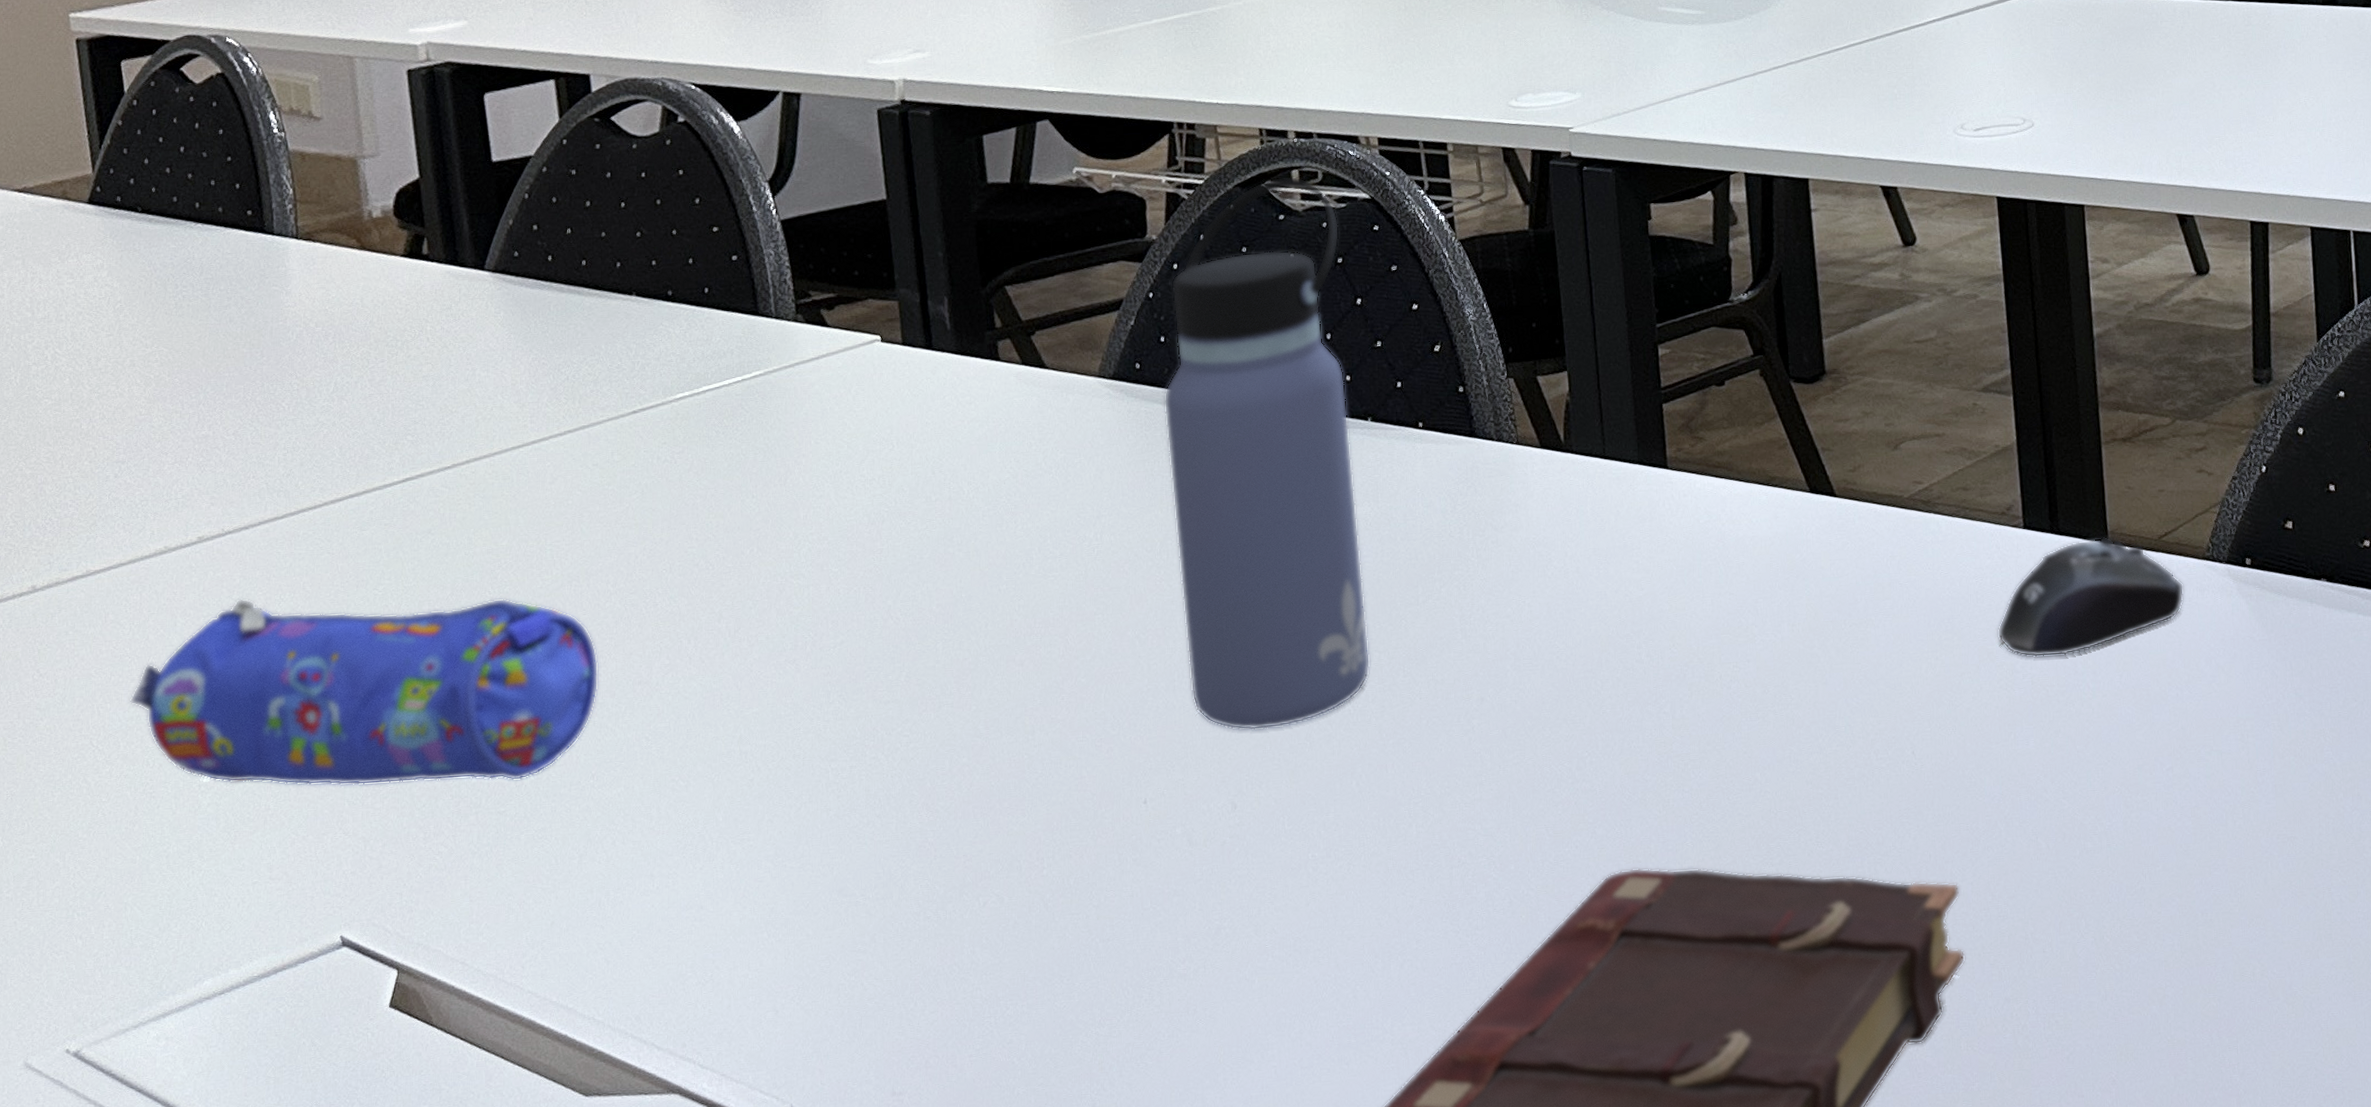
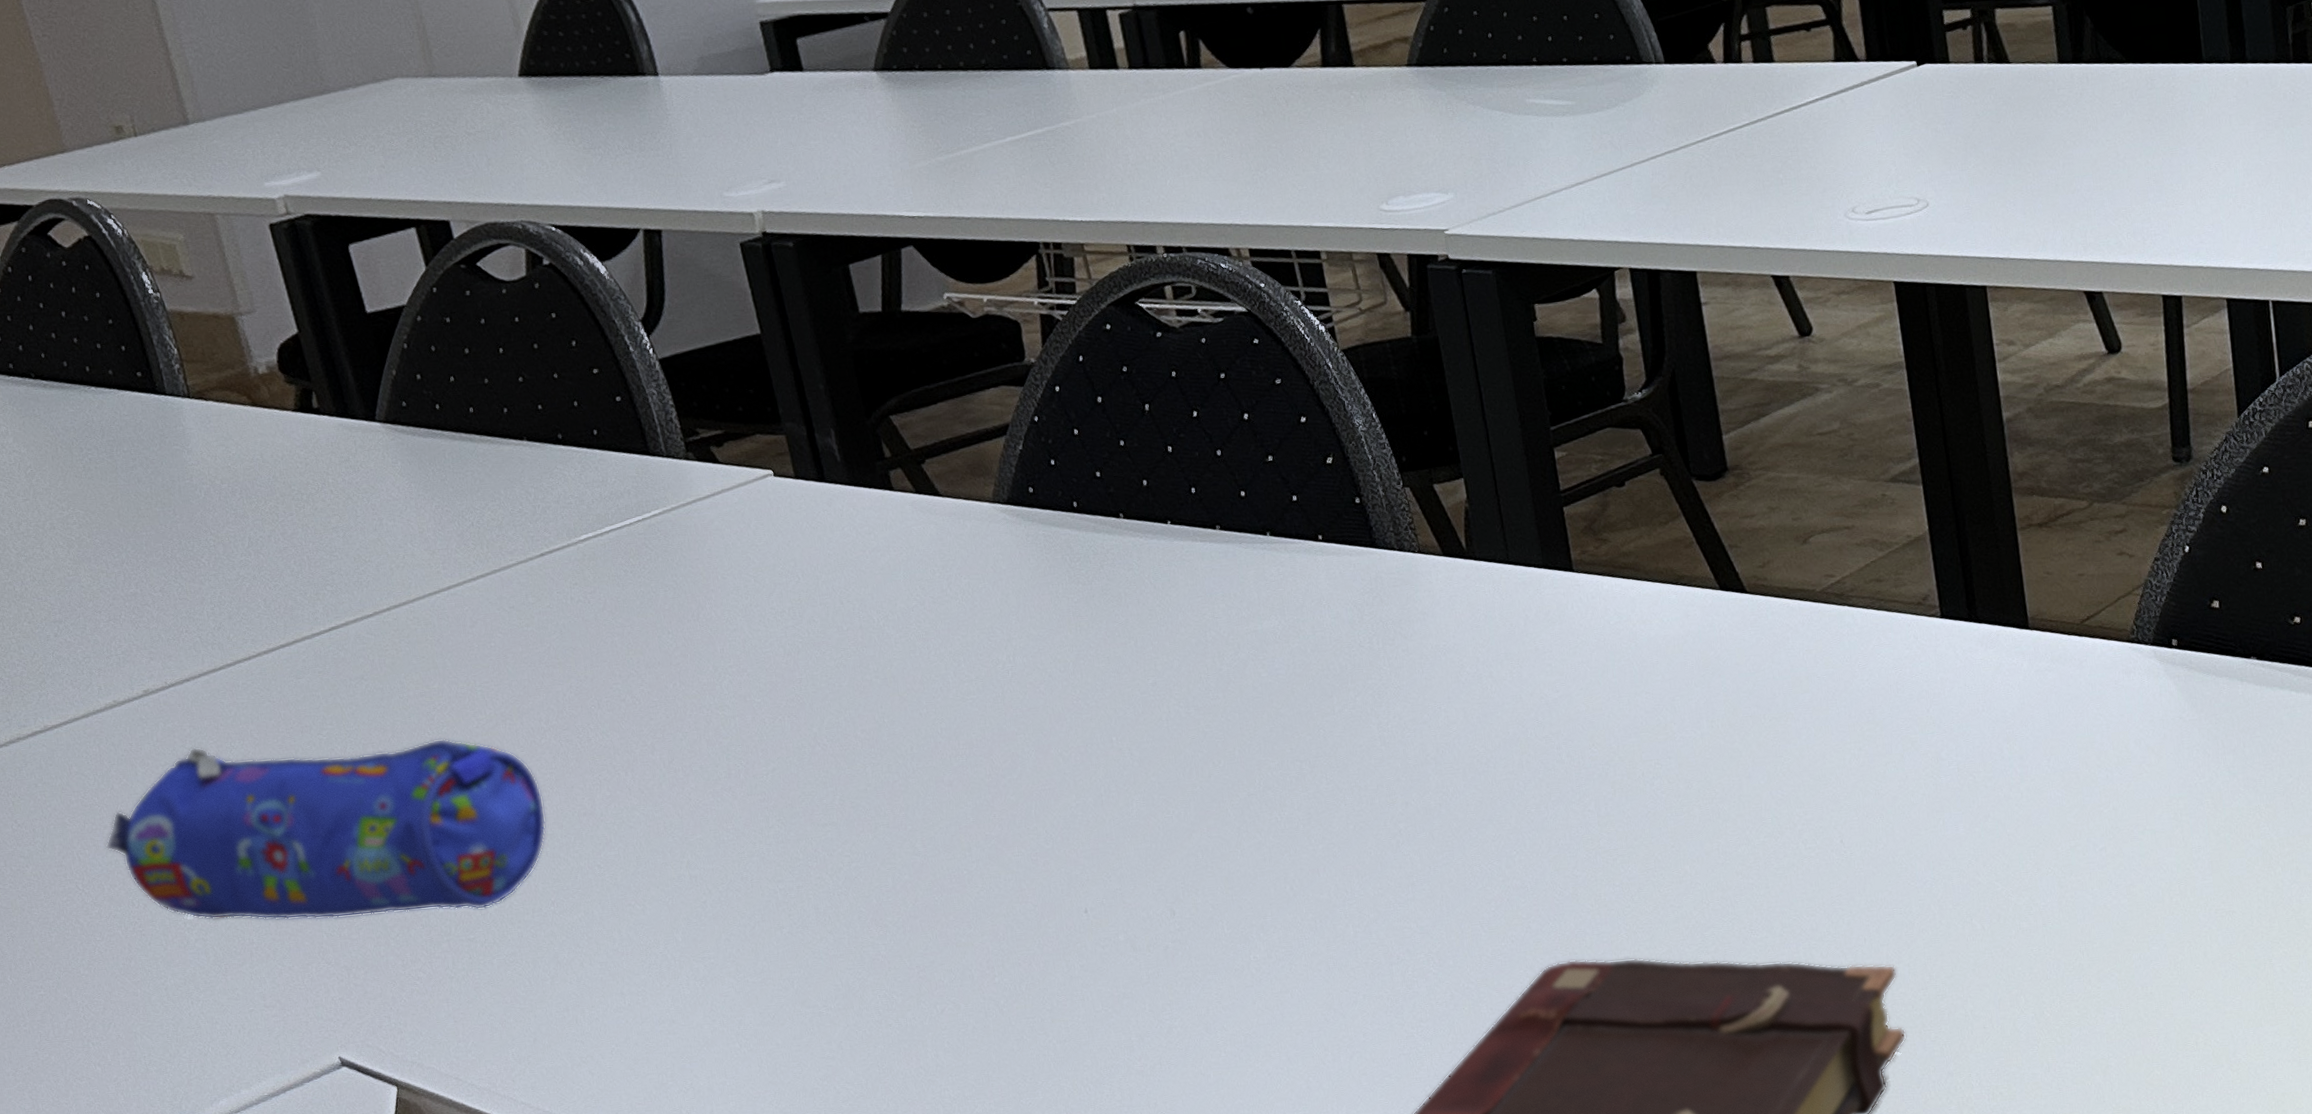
water bottle: present [1164,175,1371,731] -> none [1055,292,1293,841]
computer mouse: present [1997,536,2184,658] -> none [1919,622,2110,745]

